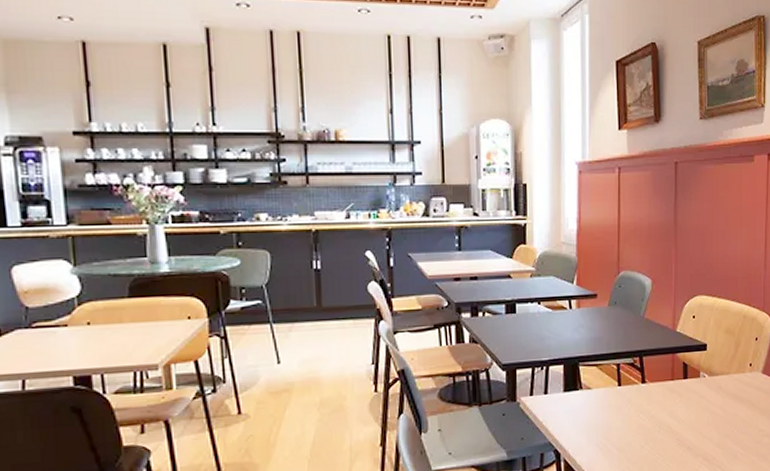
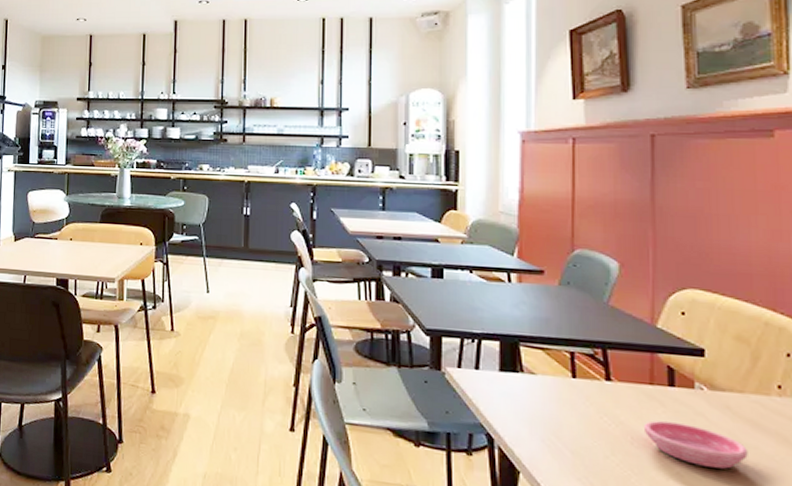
saucer: none [666,407,731,438] -> present [643,420,748,469]

